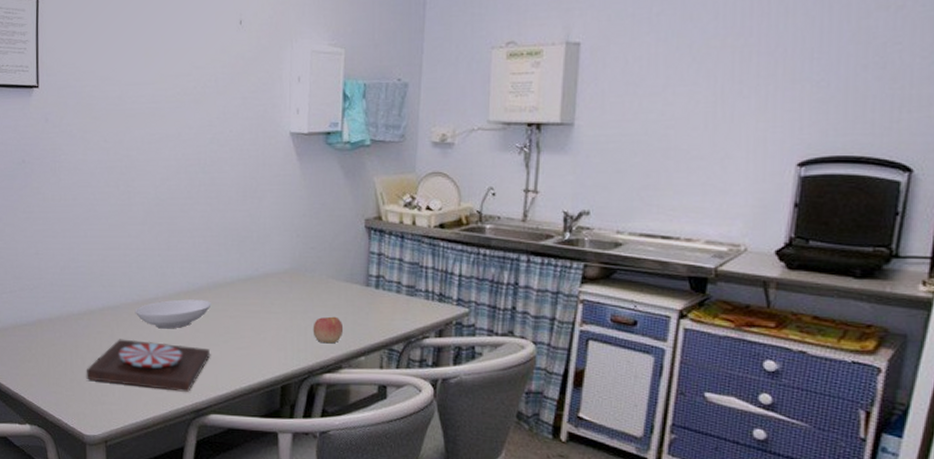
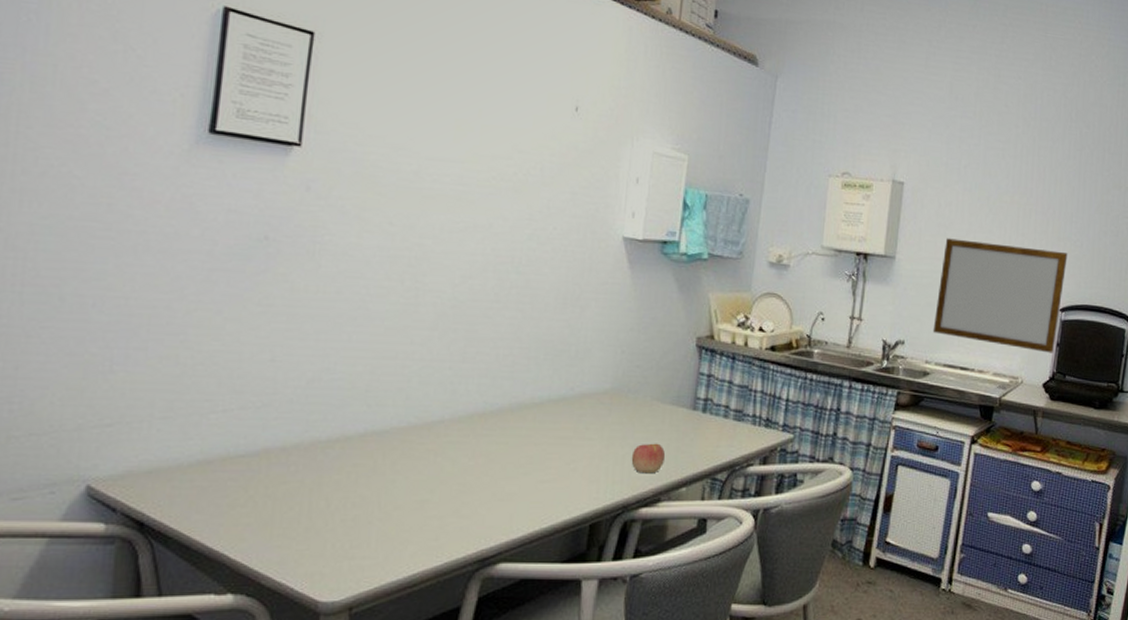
plate: present [86,339,211,392] -> none [329,473,507,537]
bowl: present [134,299,212,329] -> none [409,422,513,459]
writing board: none [624,96,807,216] -> present [933,238,1068,354]

